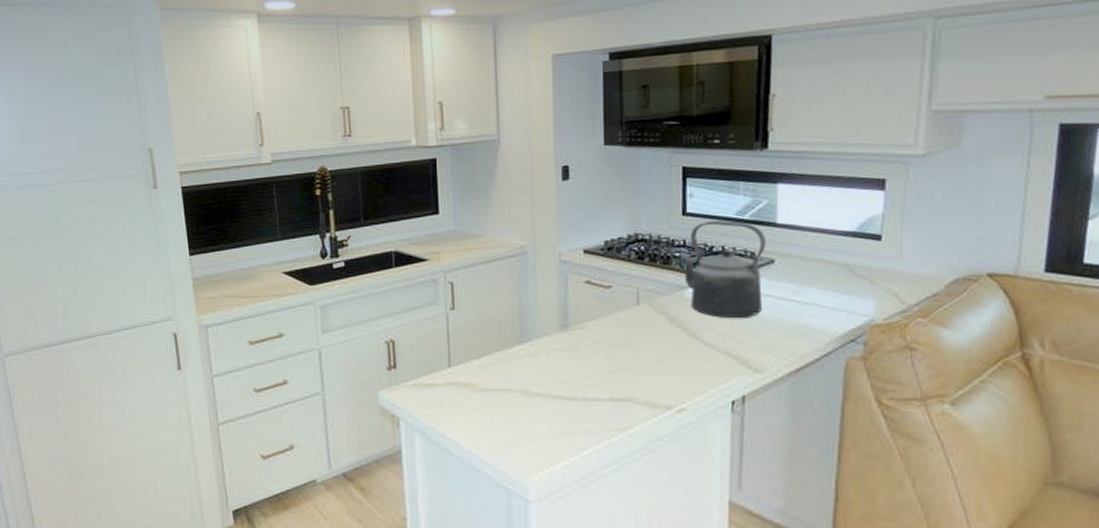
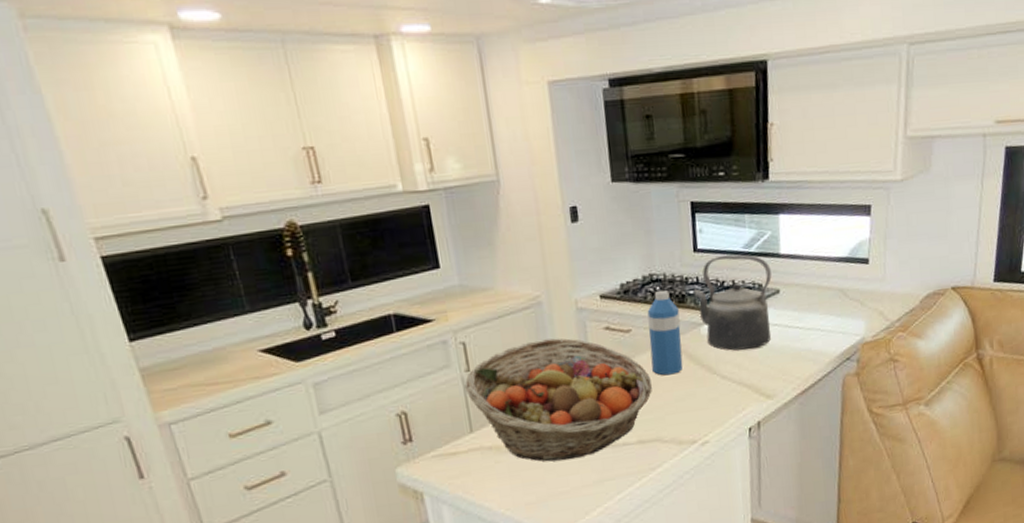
fruit basket: none [448,287,629,406] -> present [464,338,652,462]
water bottle: none [629,250,664,335] -> present [647,290,683,376]

